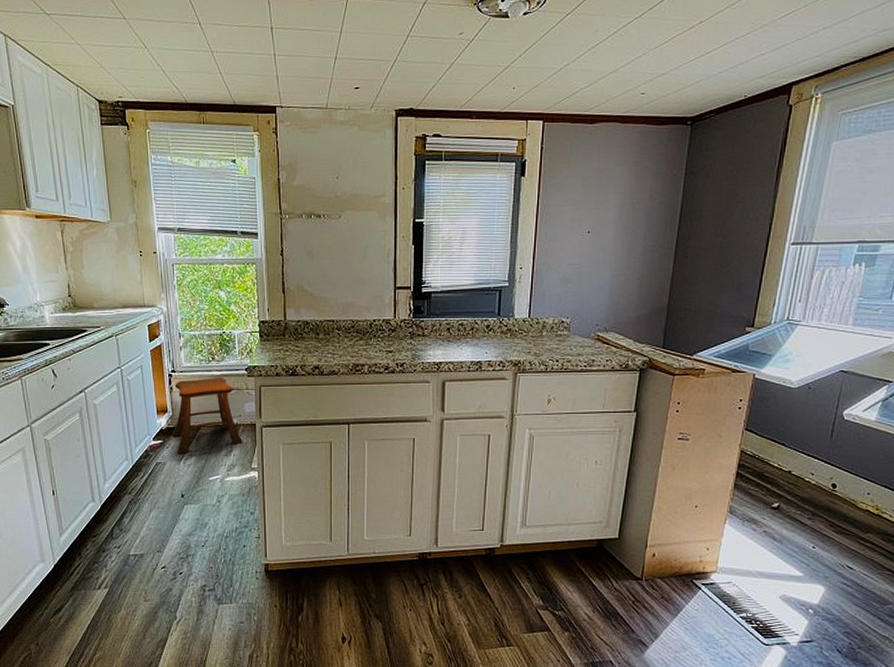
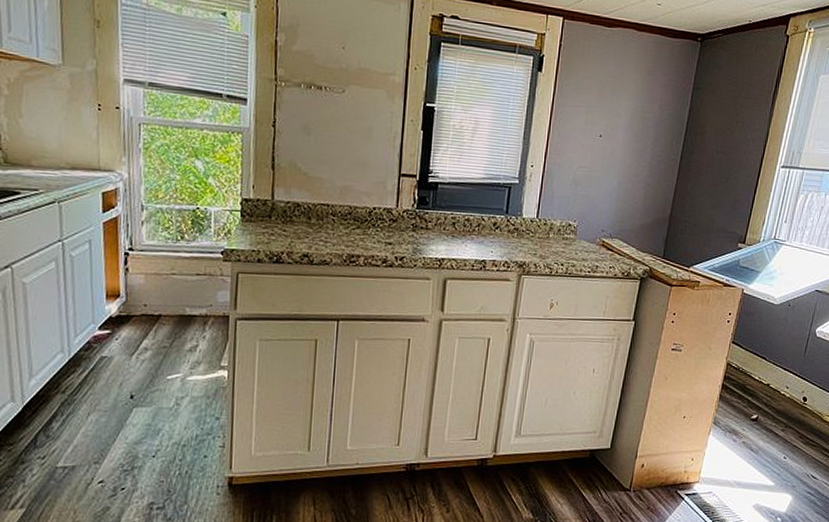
stool: present [173,376,243,454] -> none [124,259,212,347]

